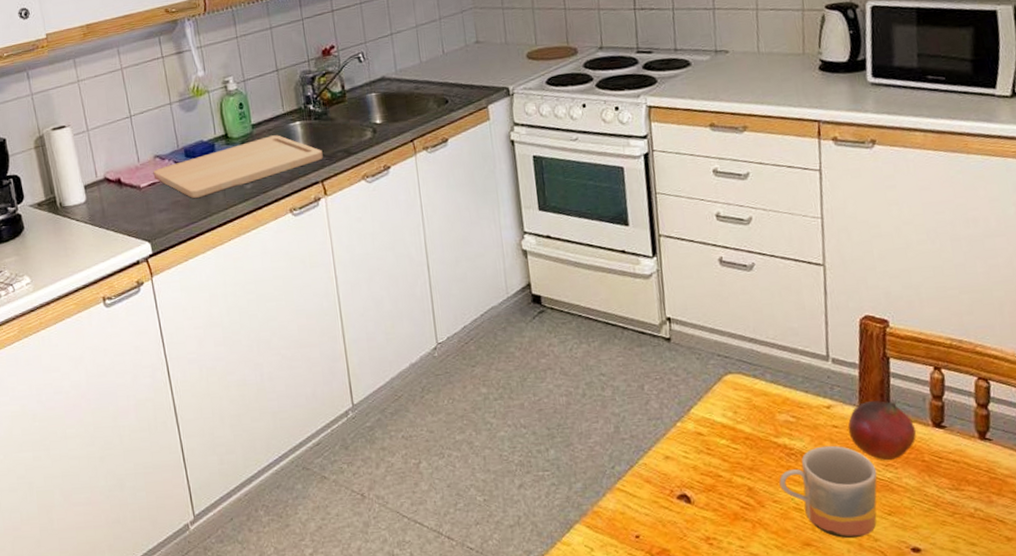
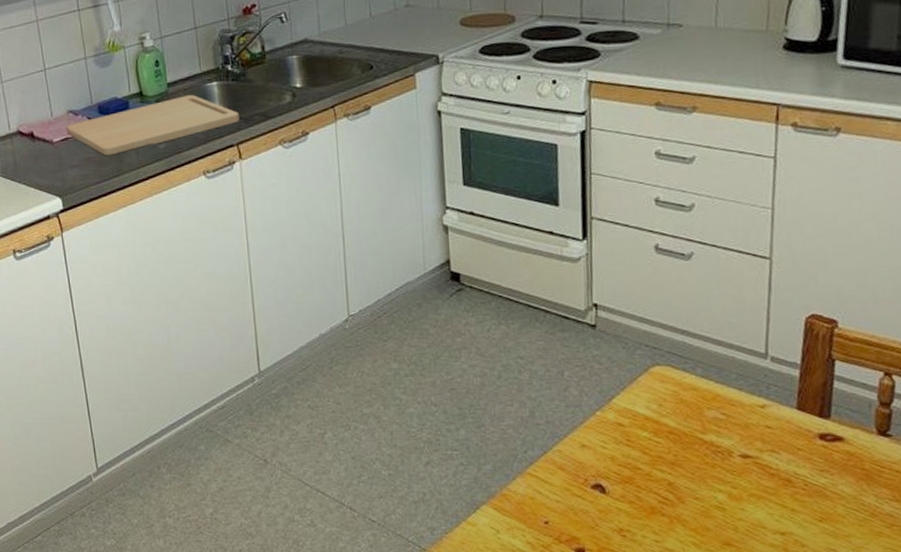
mug: present [779,445,878,539] -> none [702,446,811,542]
fruit: present [847,400,916,461] -> none [782,402,857,466]

